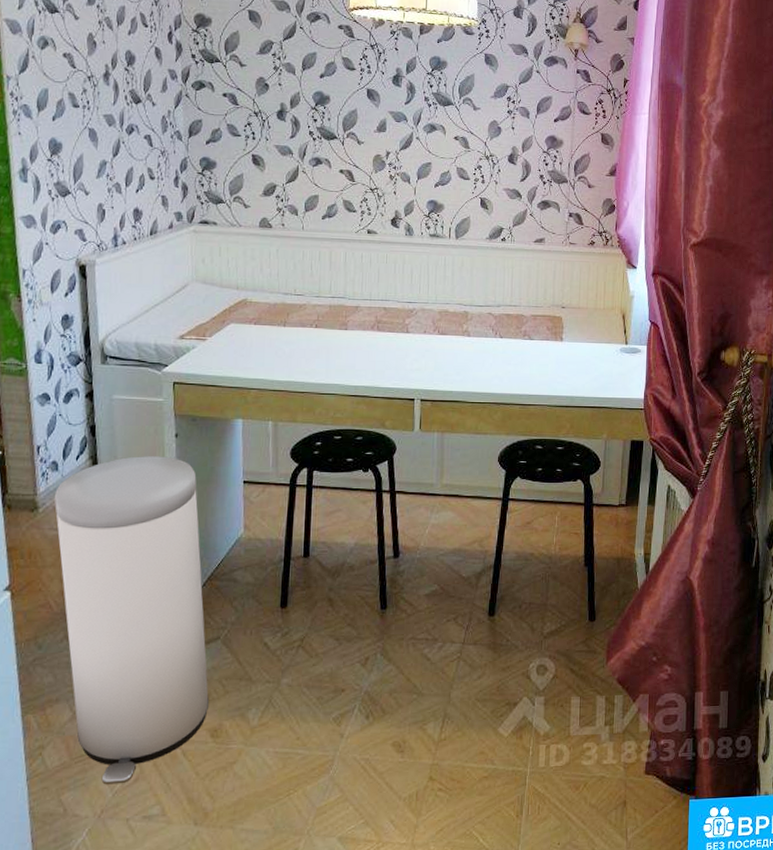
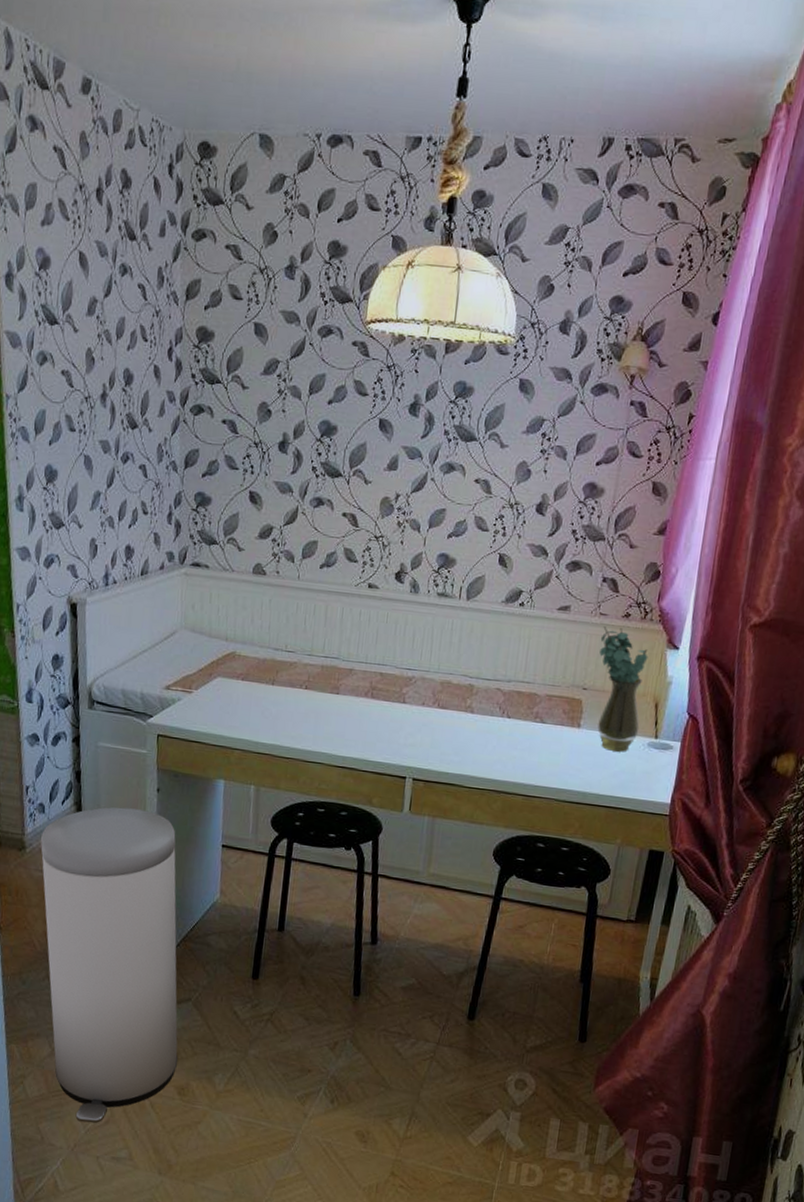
vase: none [572,254,613,359] -> present [597,626,648,752]

